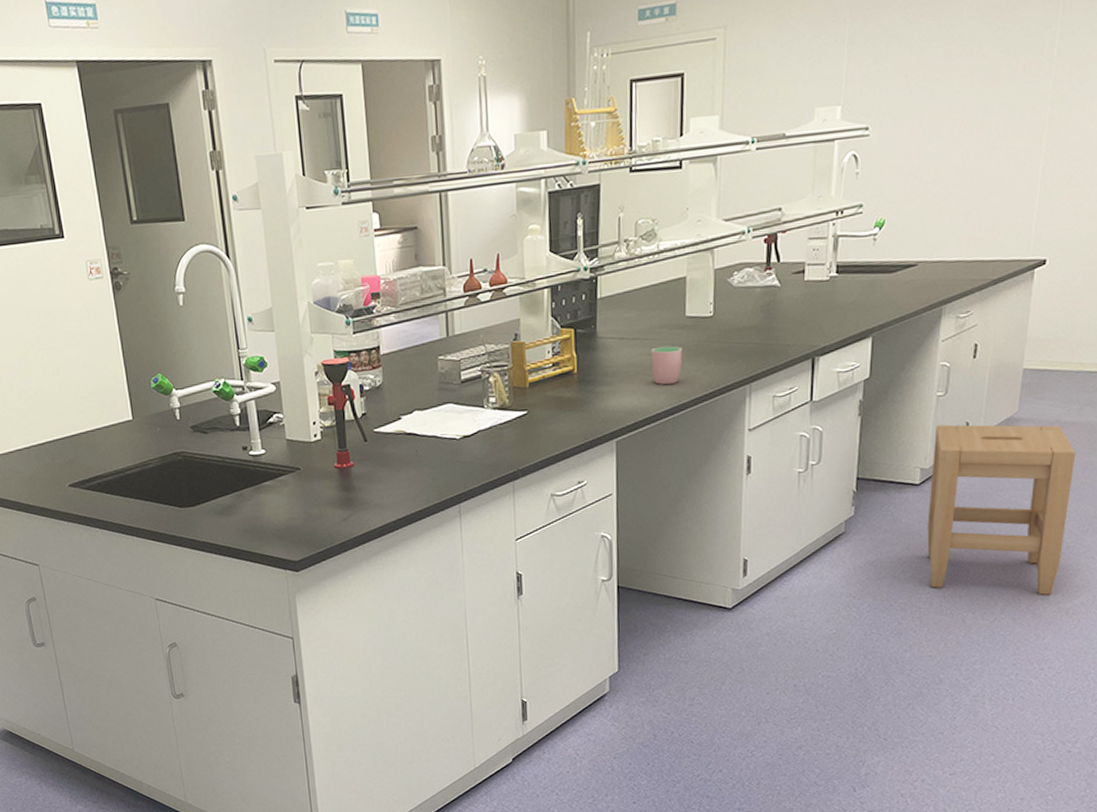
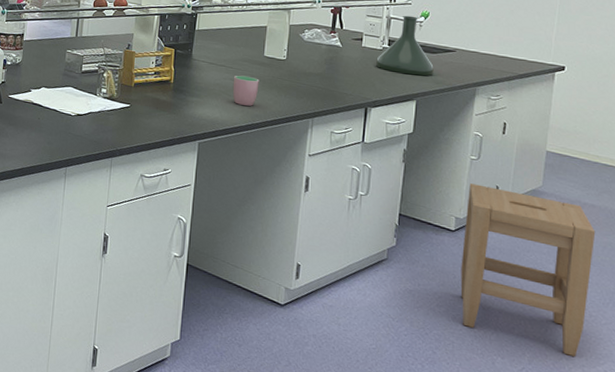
flask: none [823,228,892,307] -> present [376,15,434,77]

